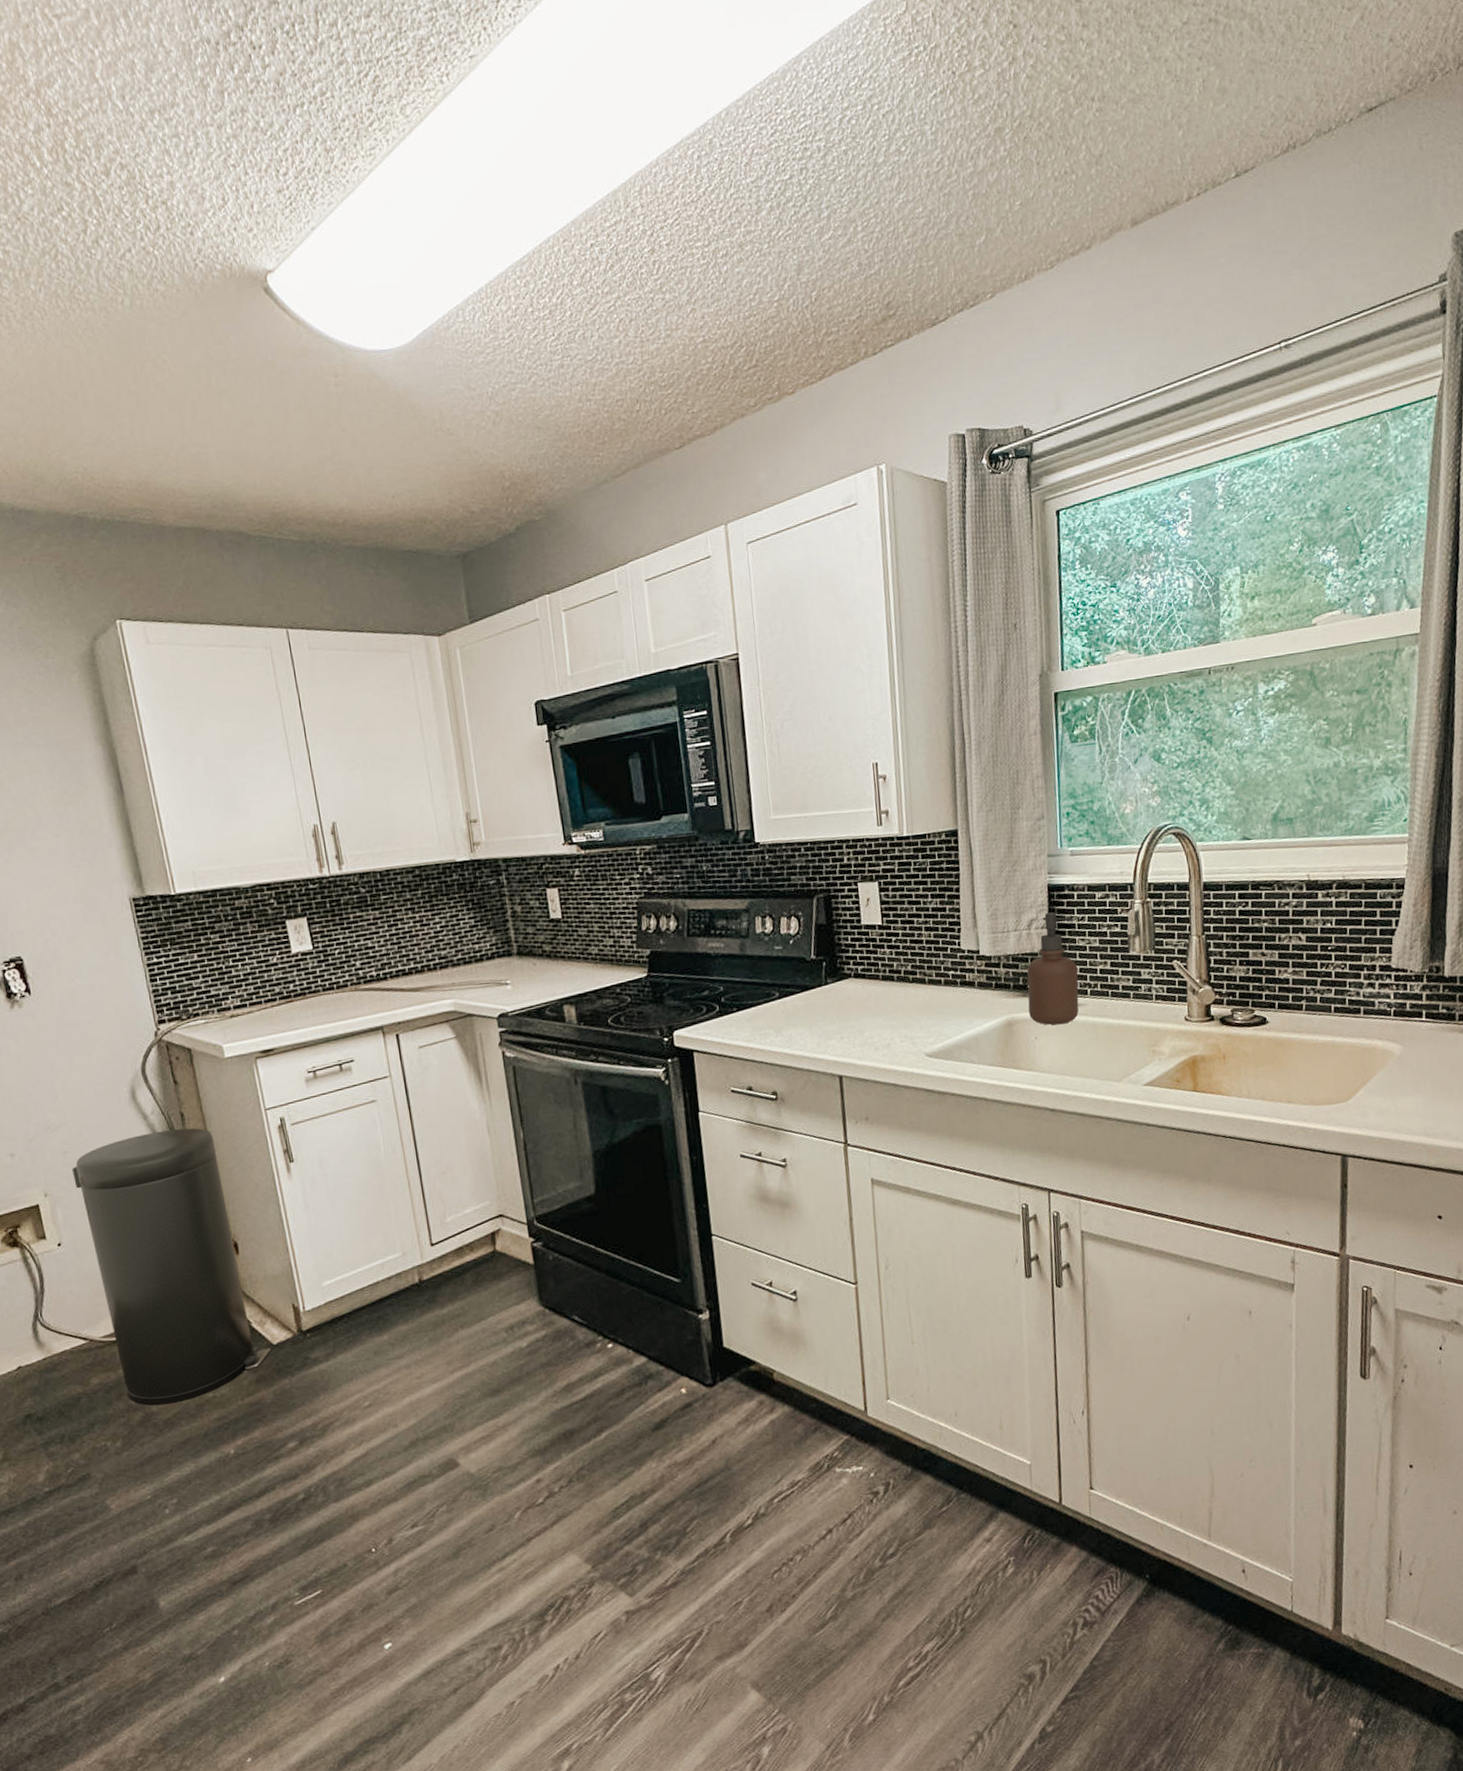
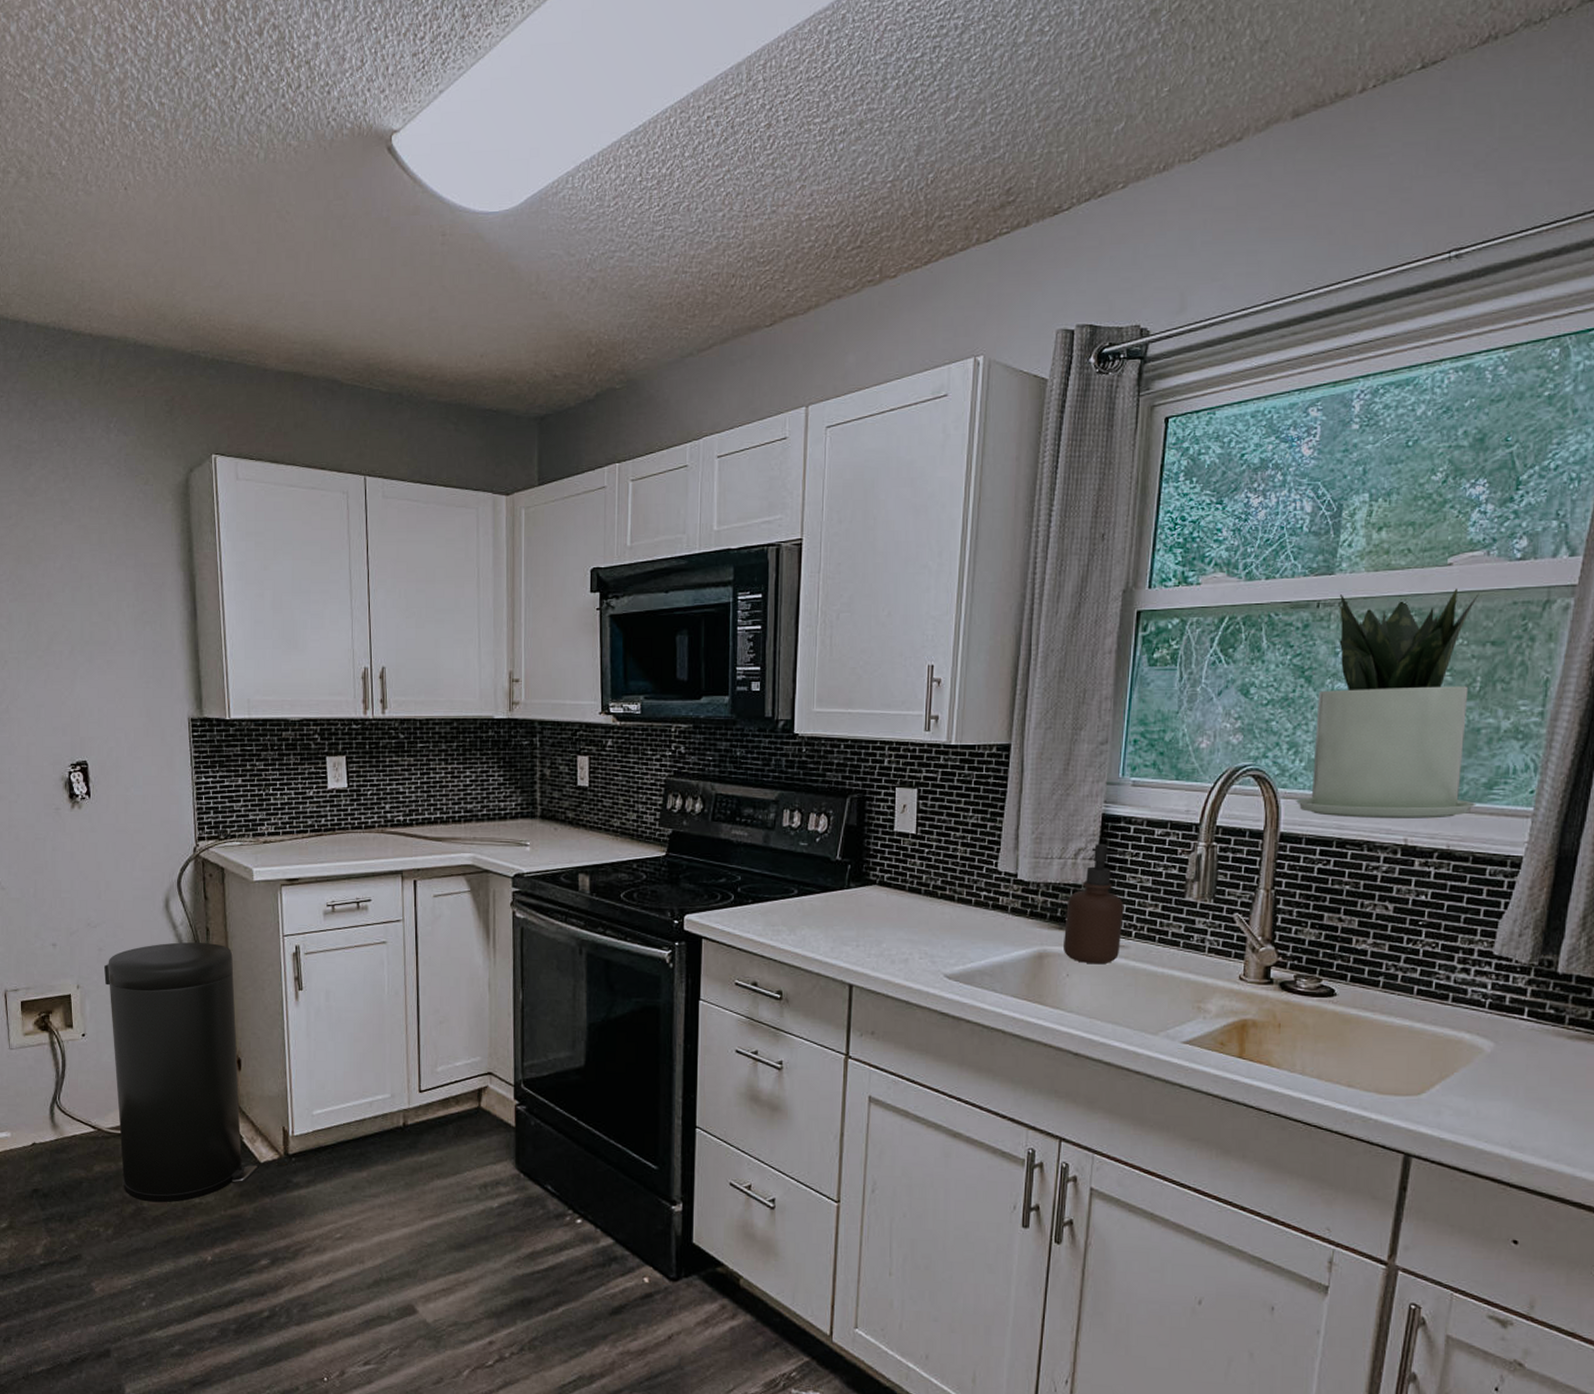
planter: none [1213,645,1362,863] -> present [1296,588,1480,820]

